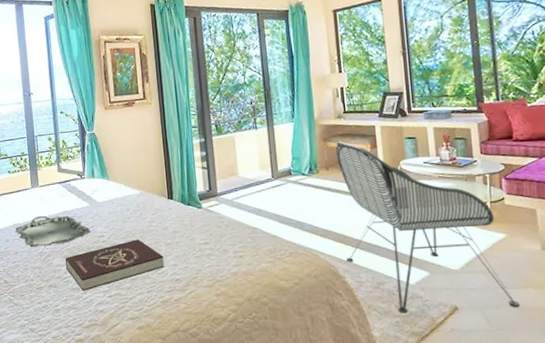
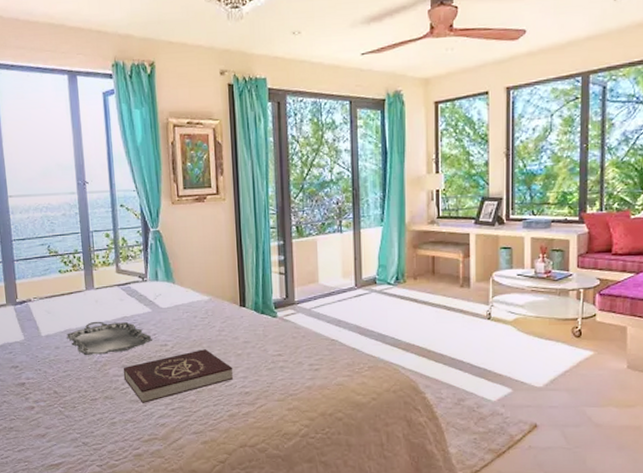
chair: present [335,141,520,313] -> none [425,249,600,430]

